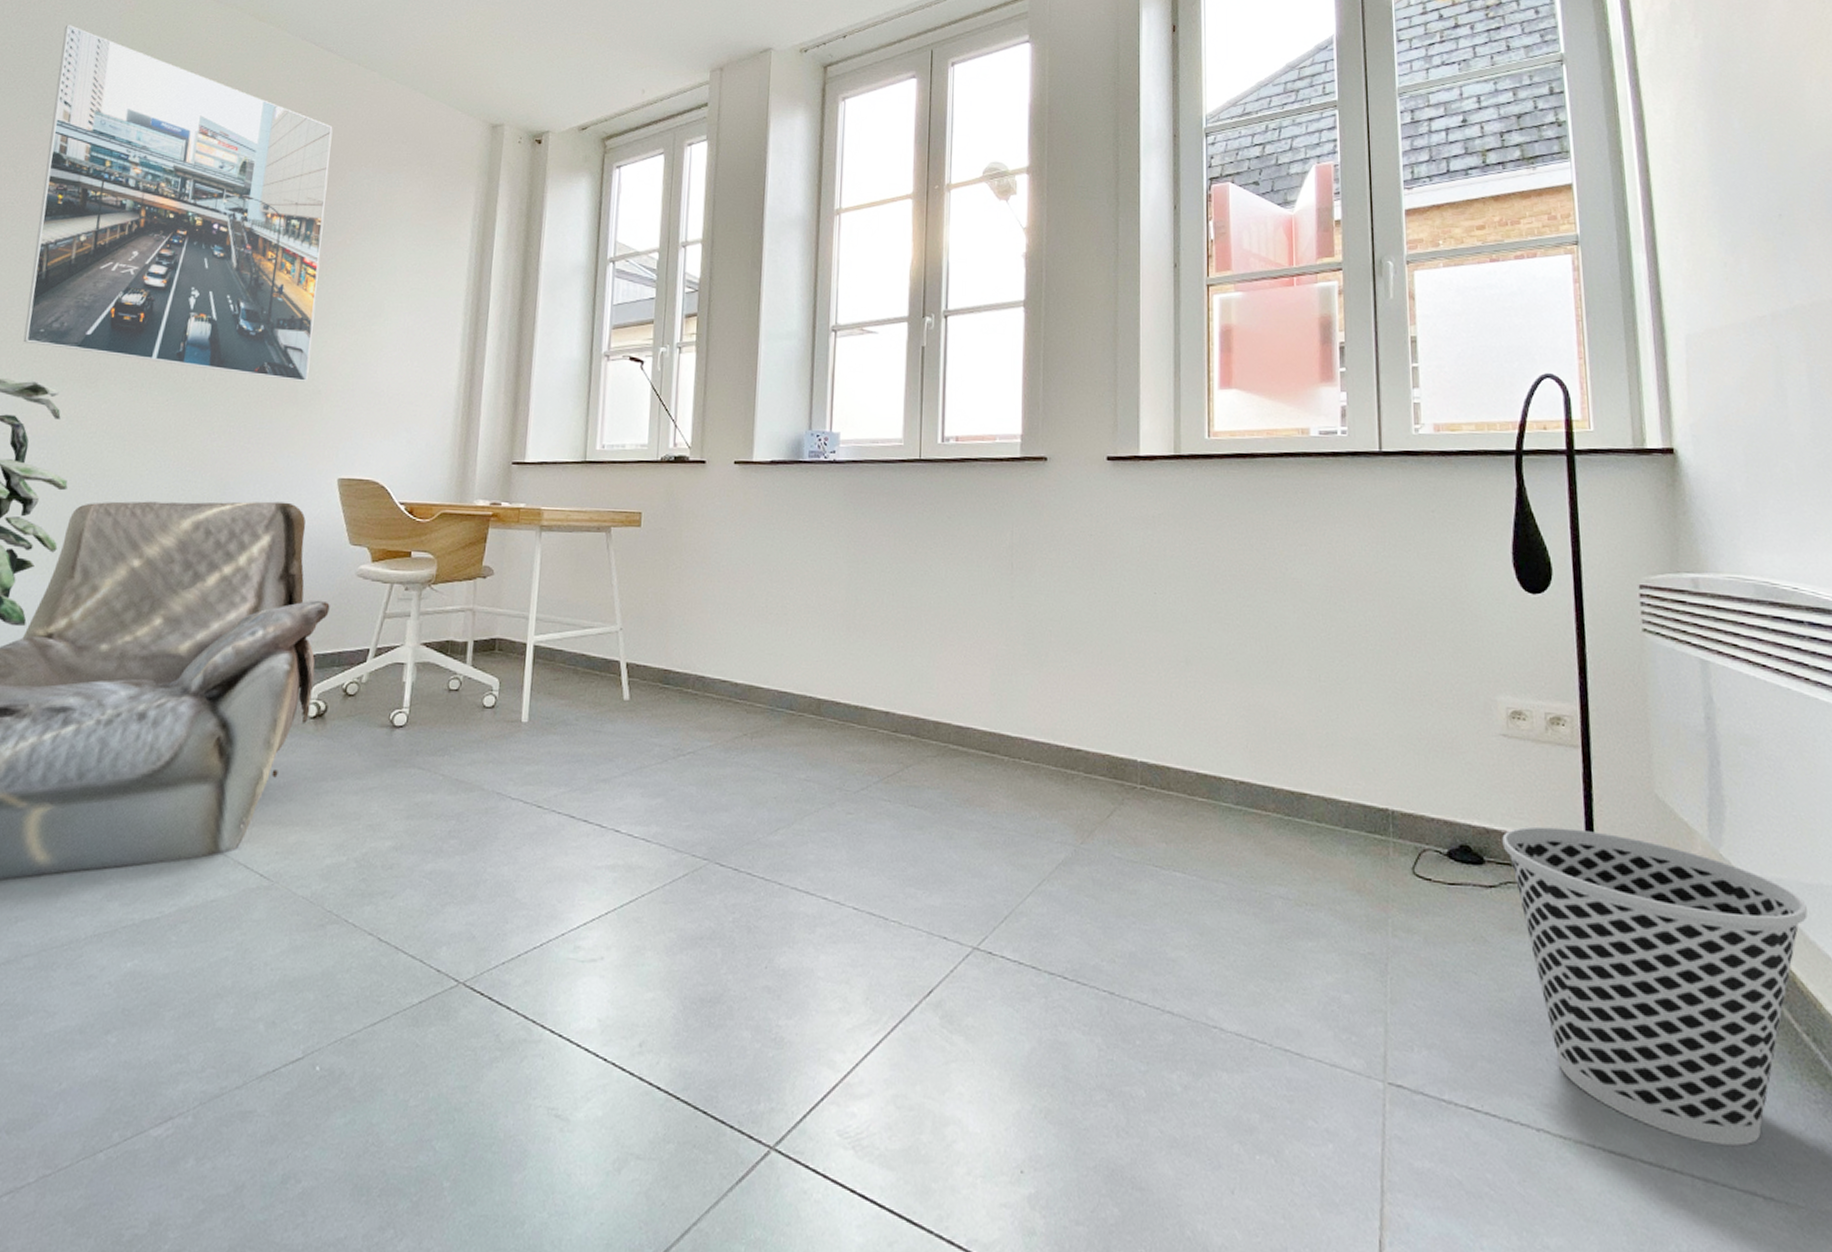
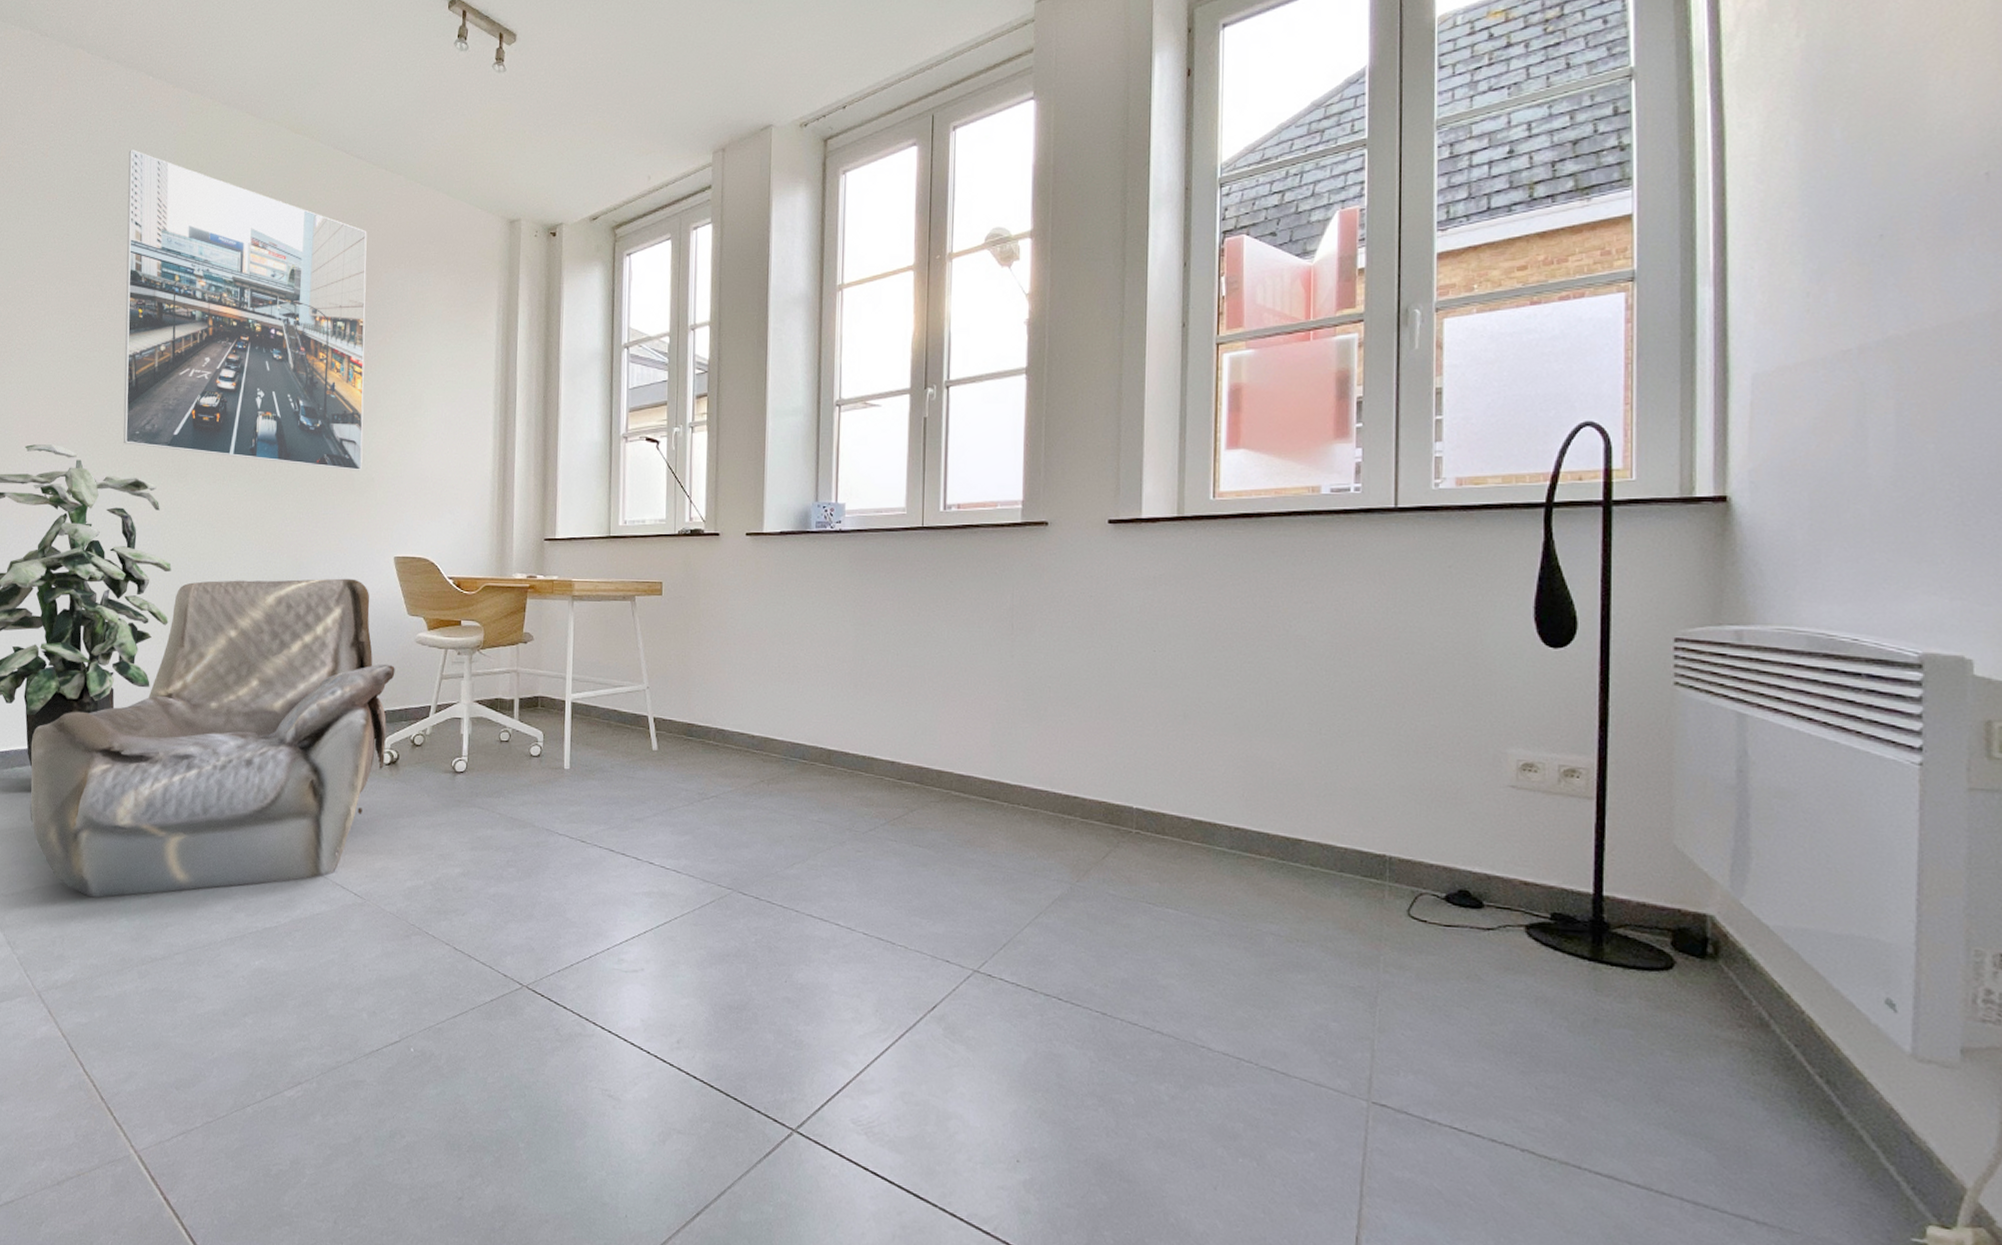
wastebasket: present [1502,826,1808,1146] -> none [1504,873,1833,1175]

